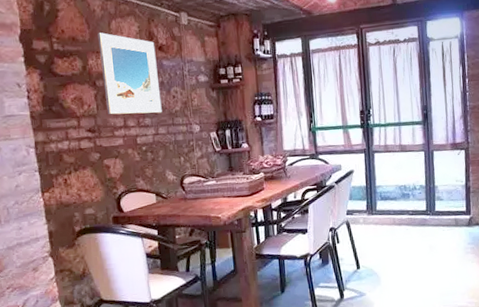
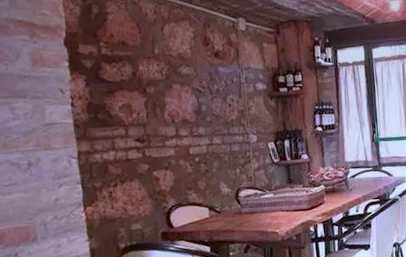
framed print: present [97,32,162,115] -> none [149,37,217,124]

